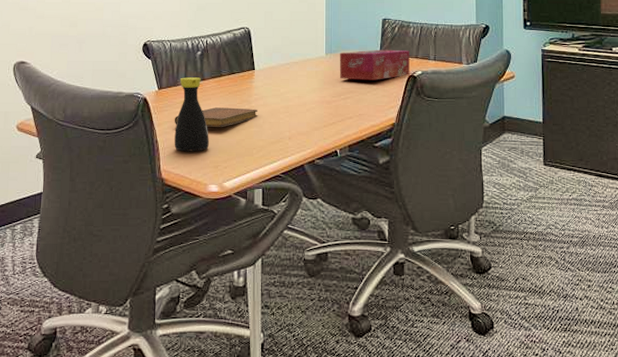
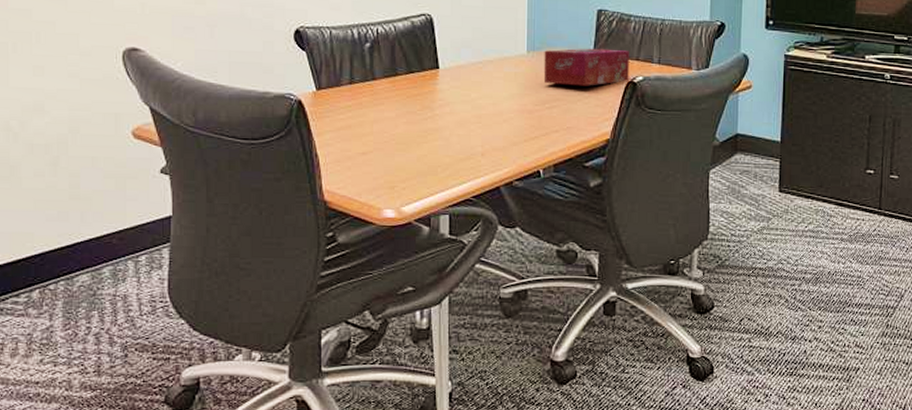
bottle: present [174,77,209,152] -> none [339,75,383,169]
notebook: present [174,107,258,128] -> none [337,114,444,140]

